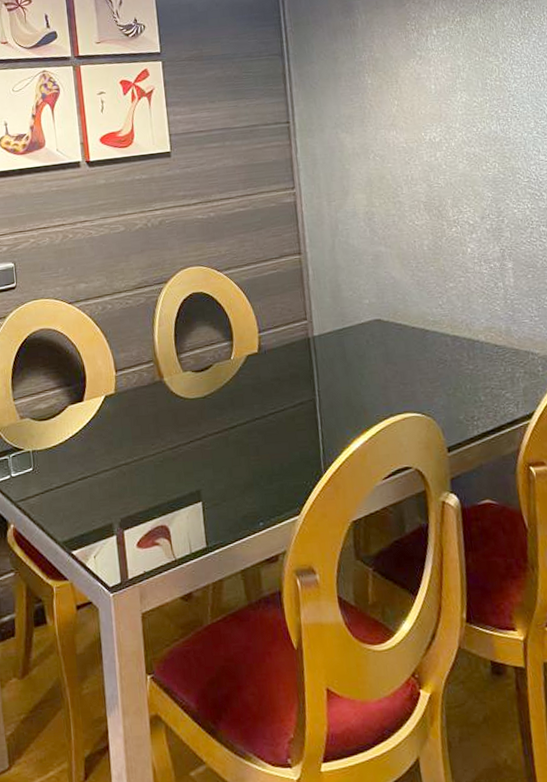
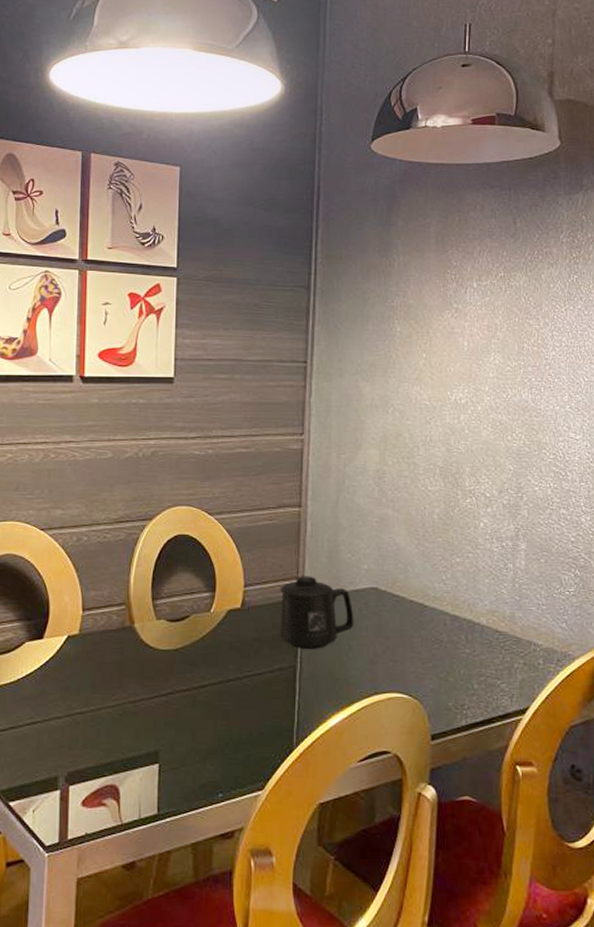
mug: none [291,315,364,383] -> present [280,576,354,649]

